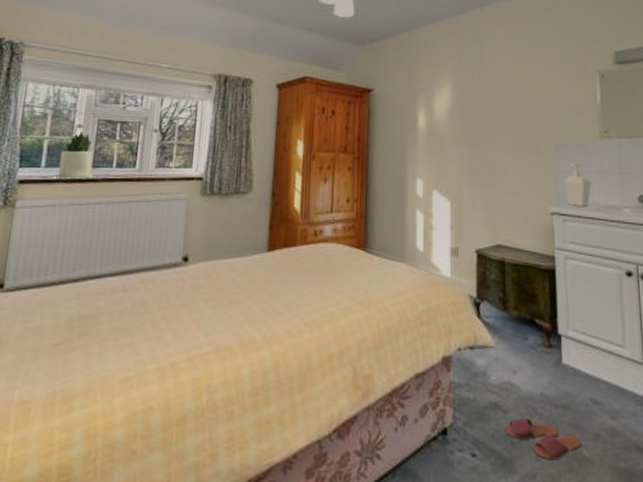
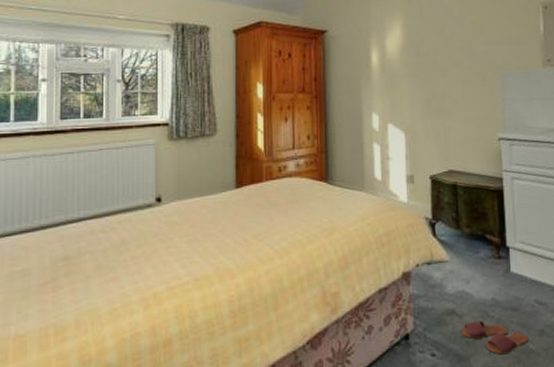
planter: present [54,131,93,179] -> none [24,85,62,131]
soap bottle: present [564,164,591,206] -> none [510,92,536,131]

